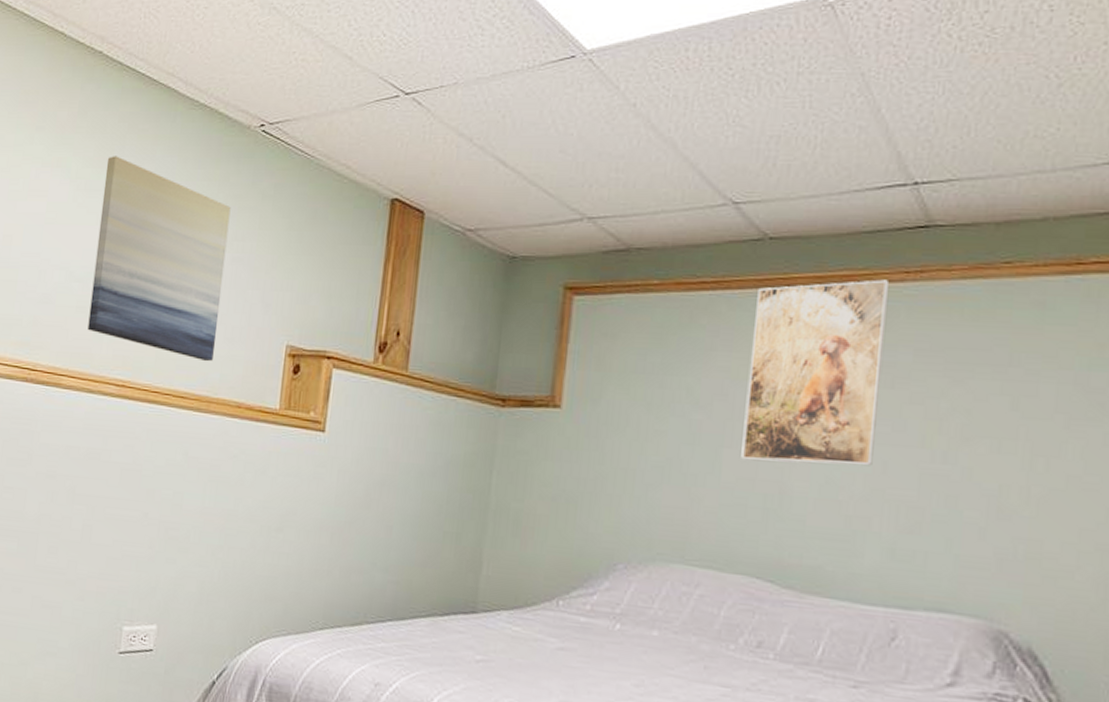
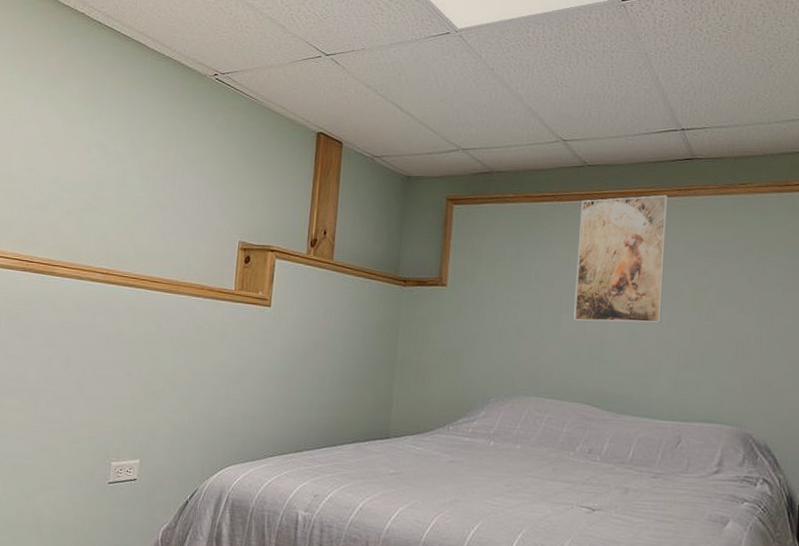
wall art: present [87,156,231,362] -> none [76,94,192,255]

